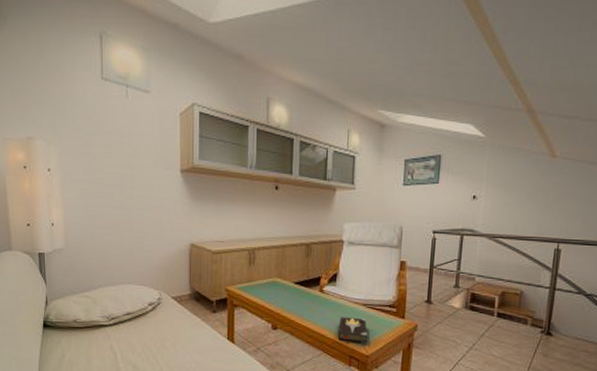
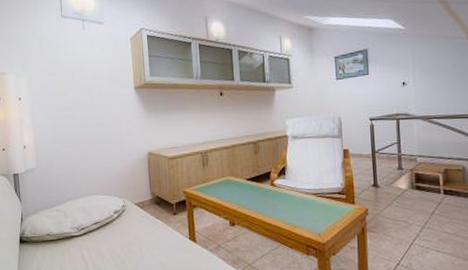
hardback book: present [337,317,367,344] -> none [292,207,321,232]

